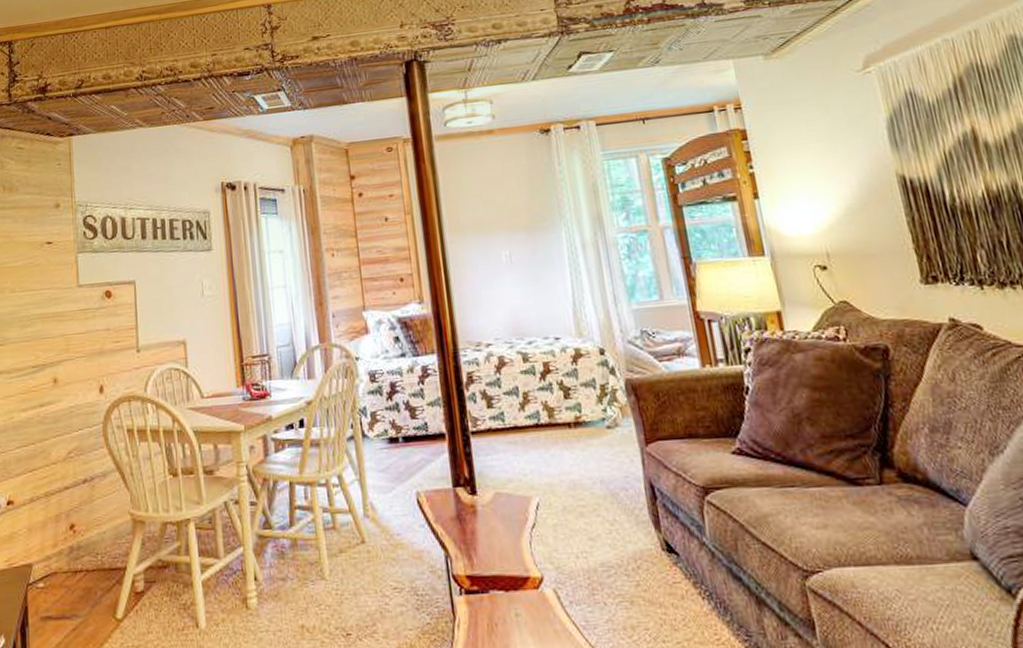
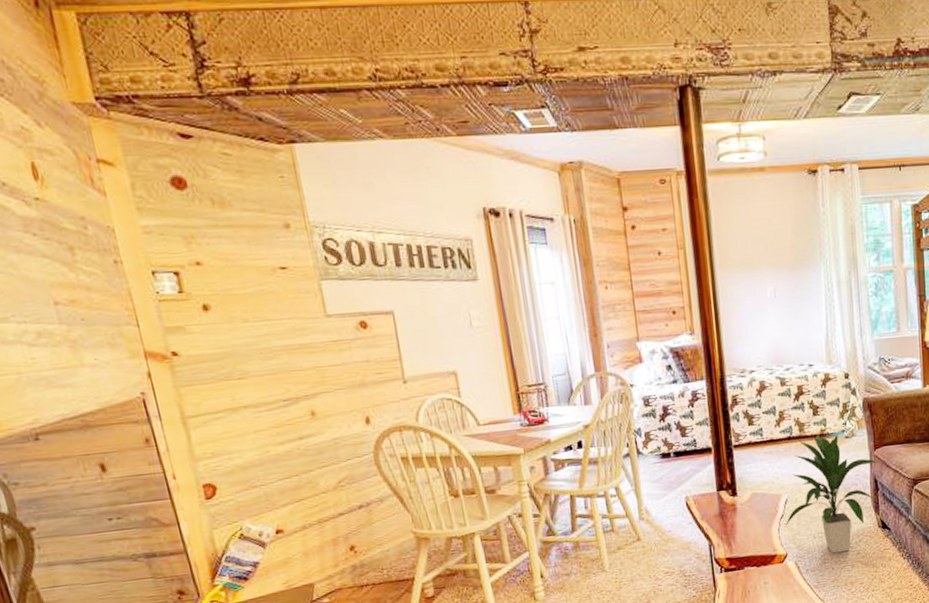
indoor plant: none [537,422,654,582] -> present [784,433,879,554]

